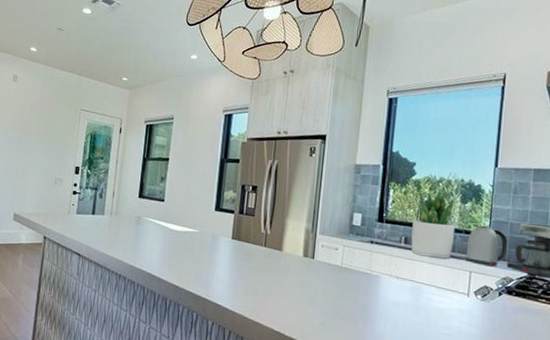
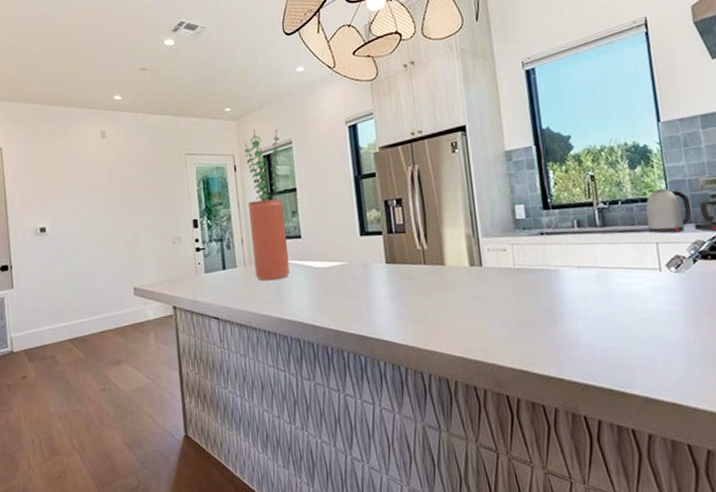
vase: none [119,100,164,233] -> present [244,129,291,282]
planter: present [411,189,456,259] -> none [581,159,632,238]

